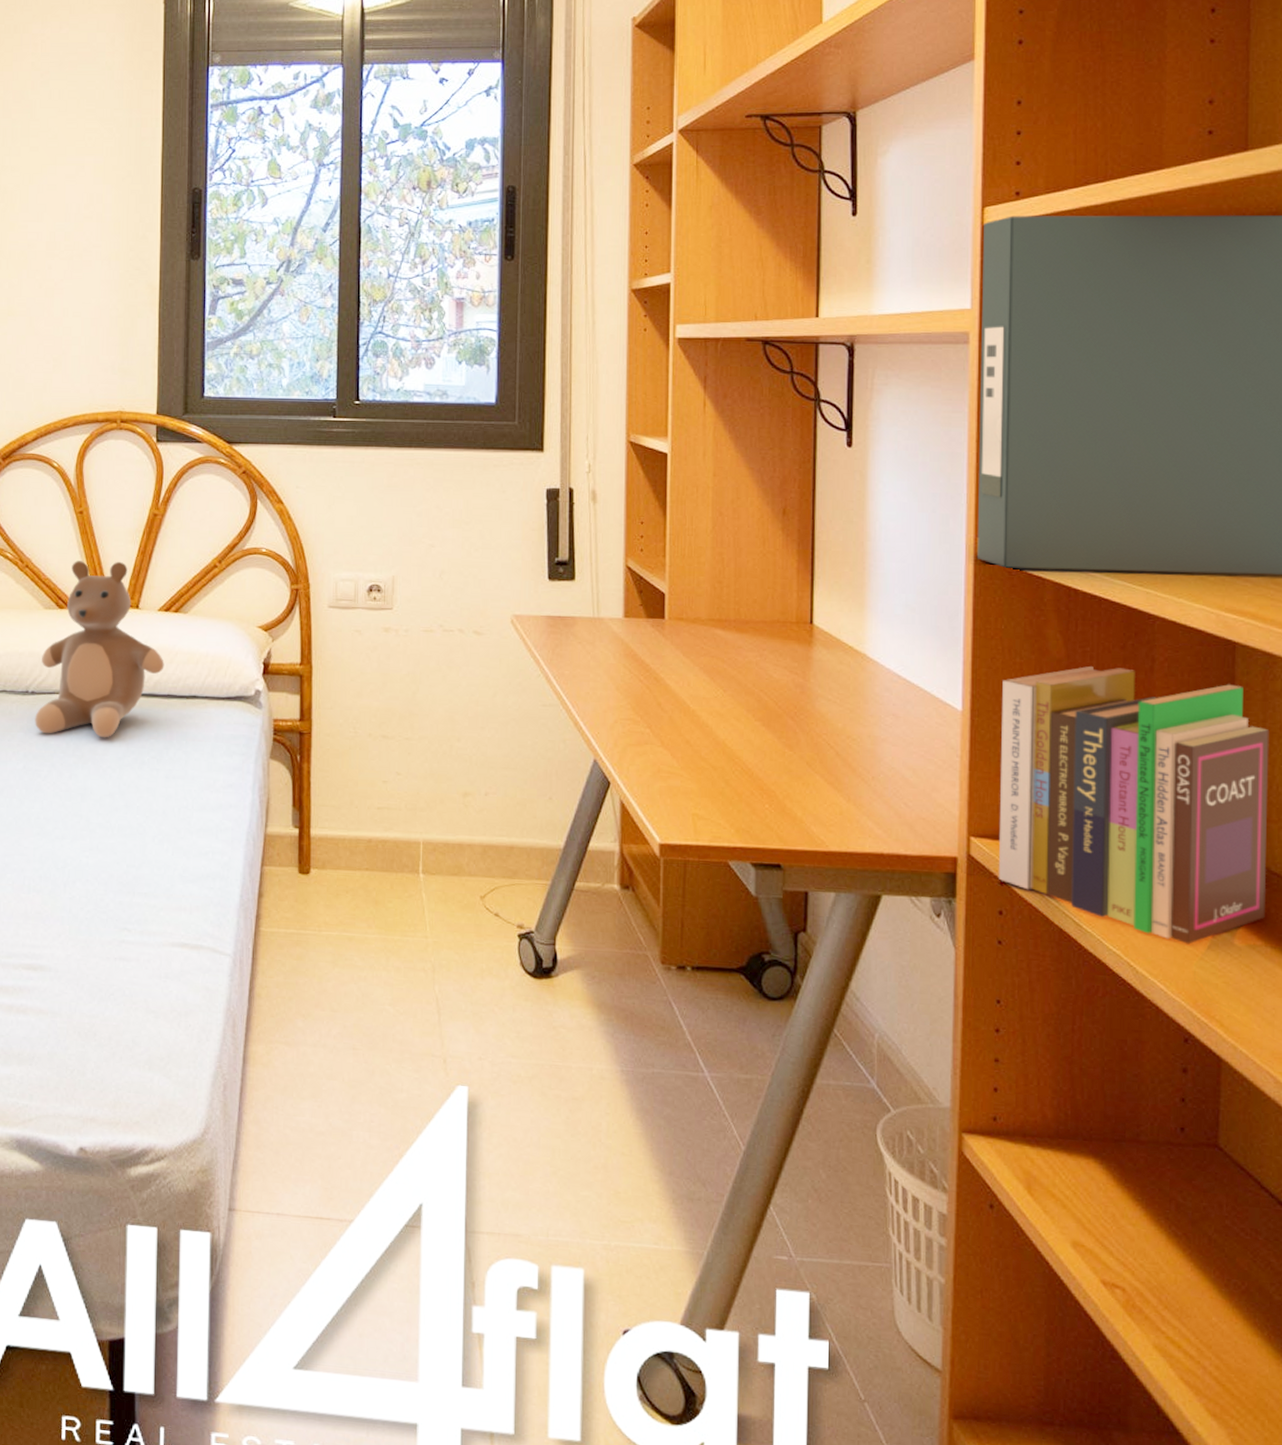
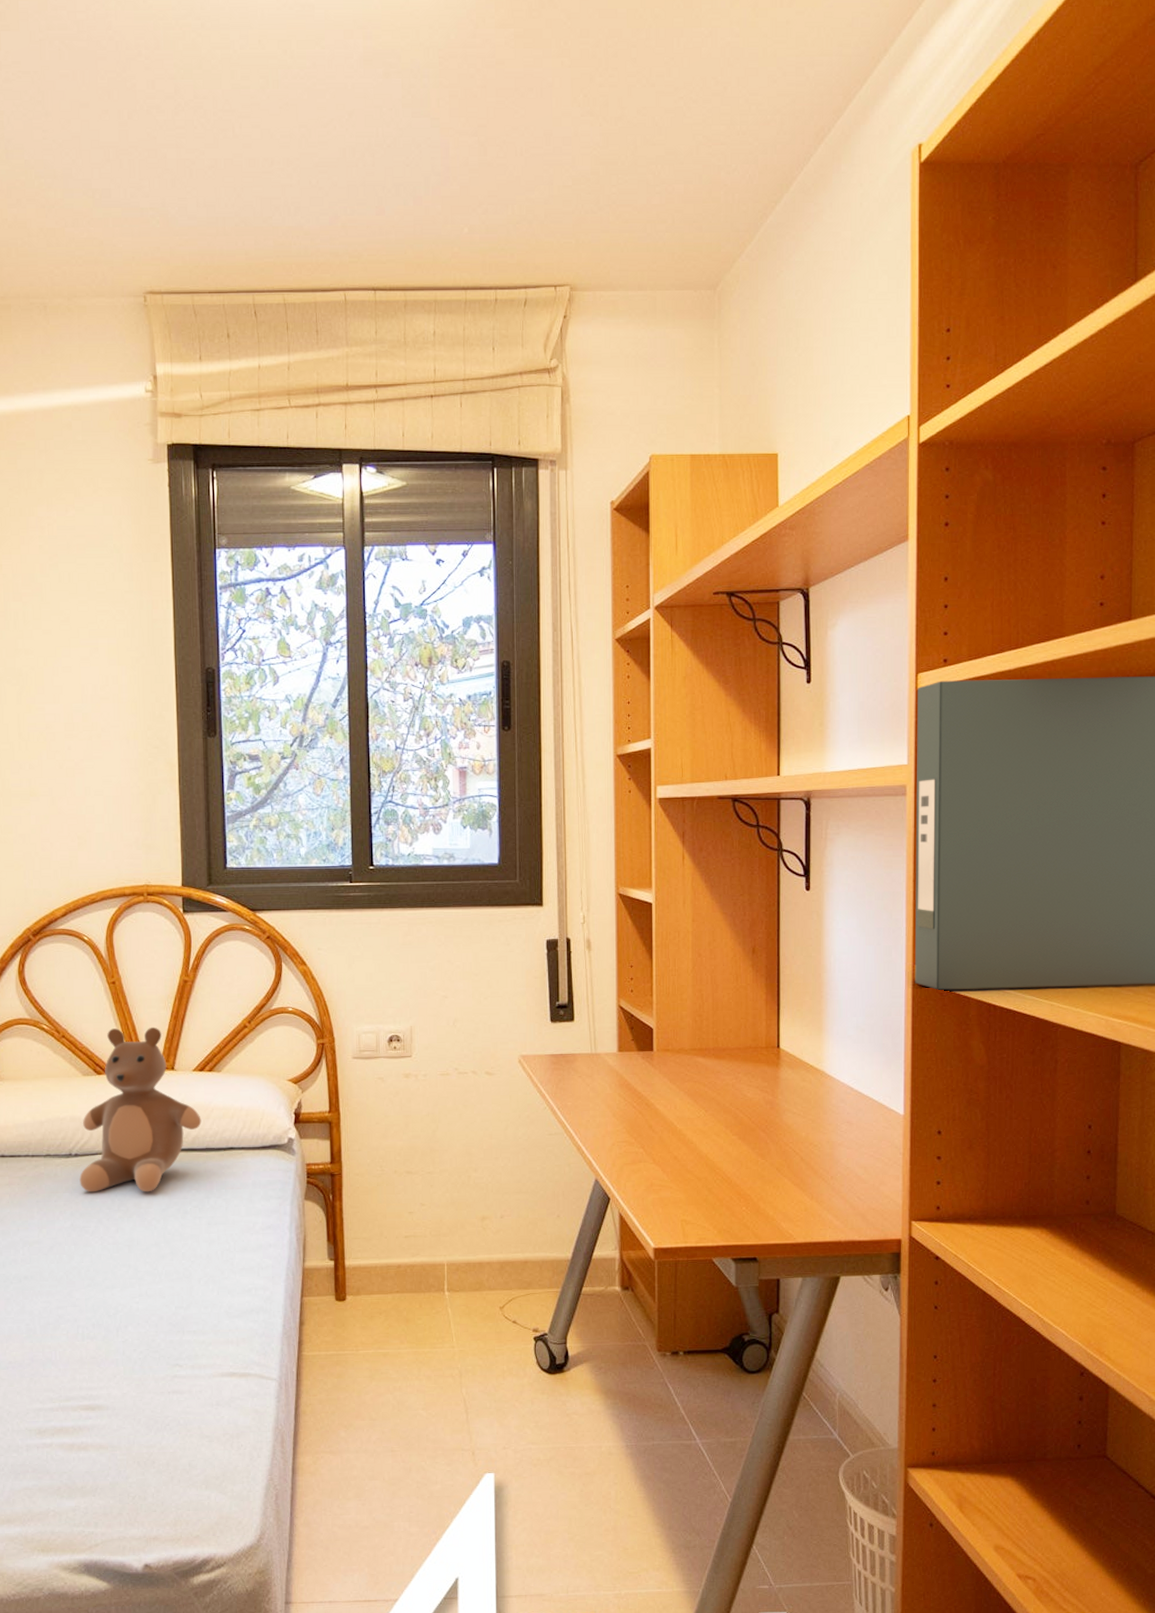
books: present [999,665,1270,945] -> none [935,1069,1147,1296]

